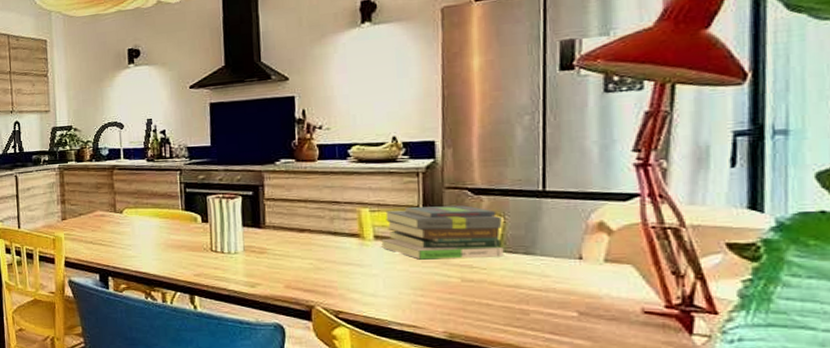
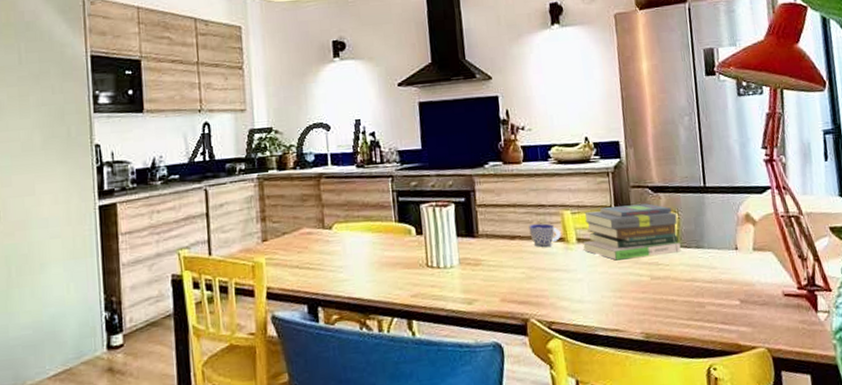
cup: none [320,219,356,241] -> present [529,223,561,247]

